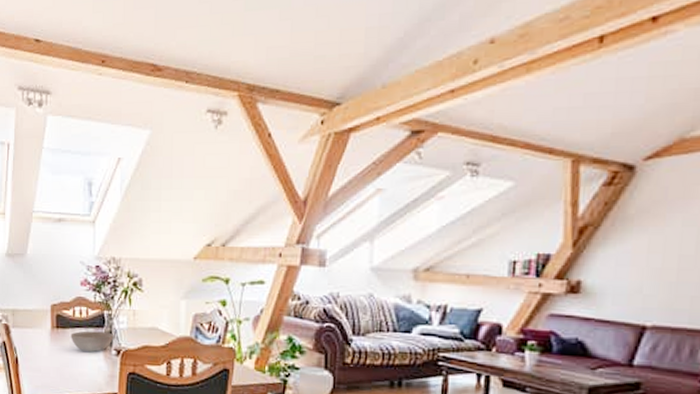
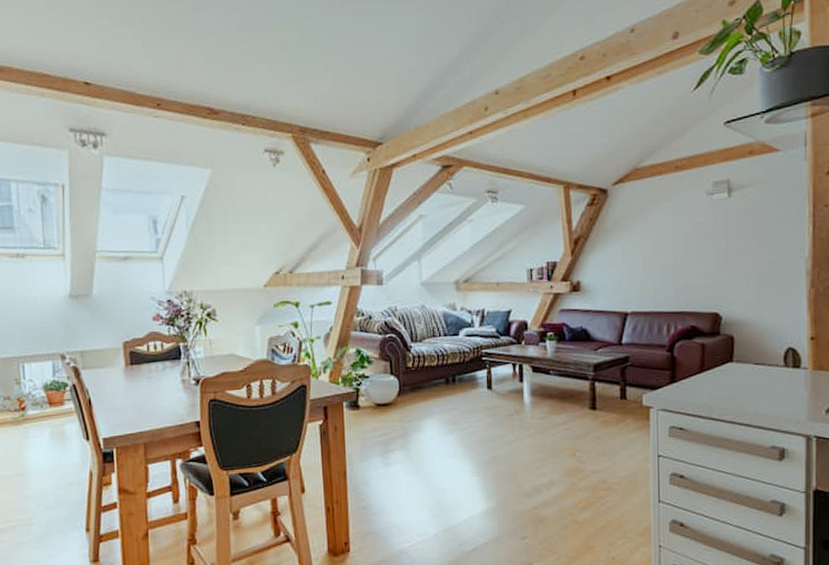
bowl: present [71,331,114,353] -> none [146,363,192,386]

